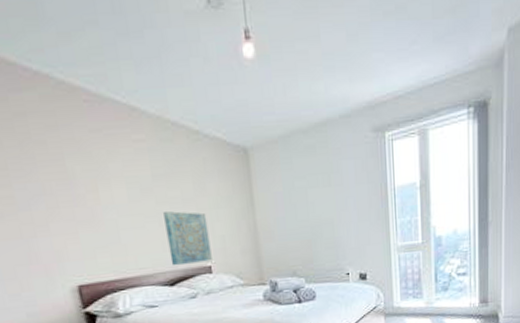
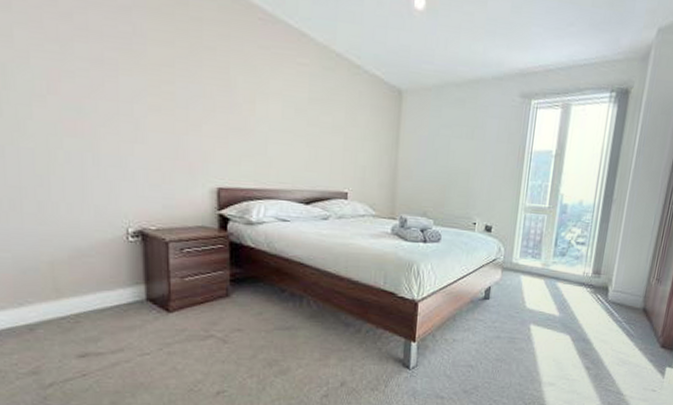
wall art: present [163,211,212,266] -> none [310,134,352,188]

